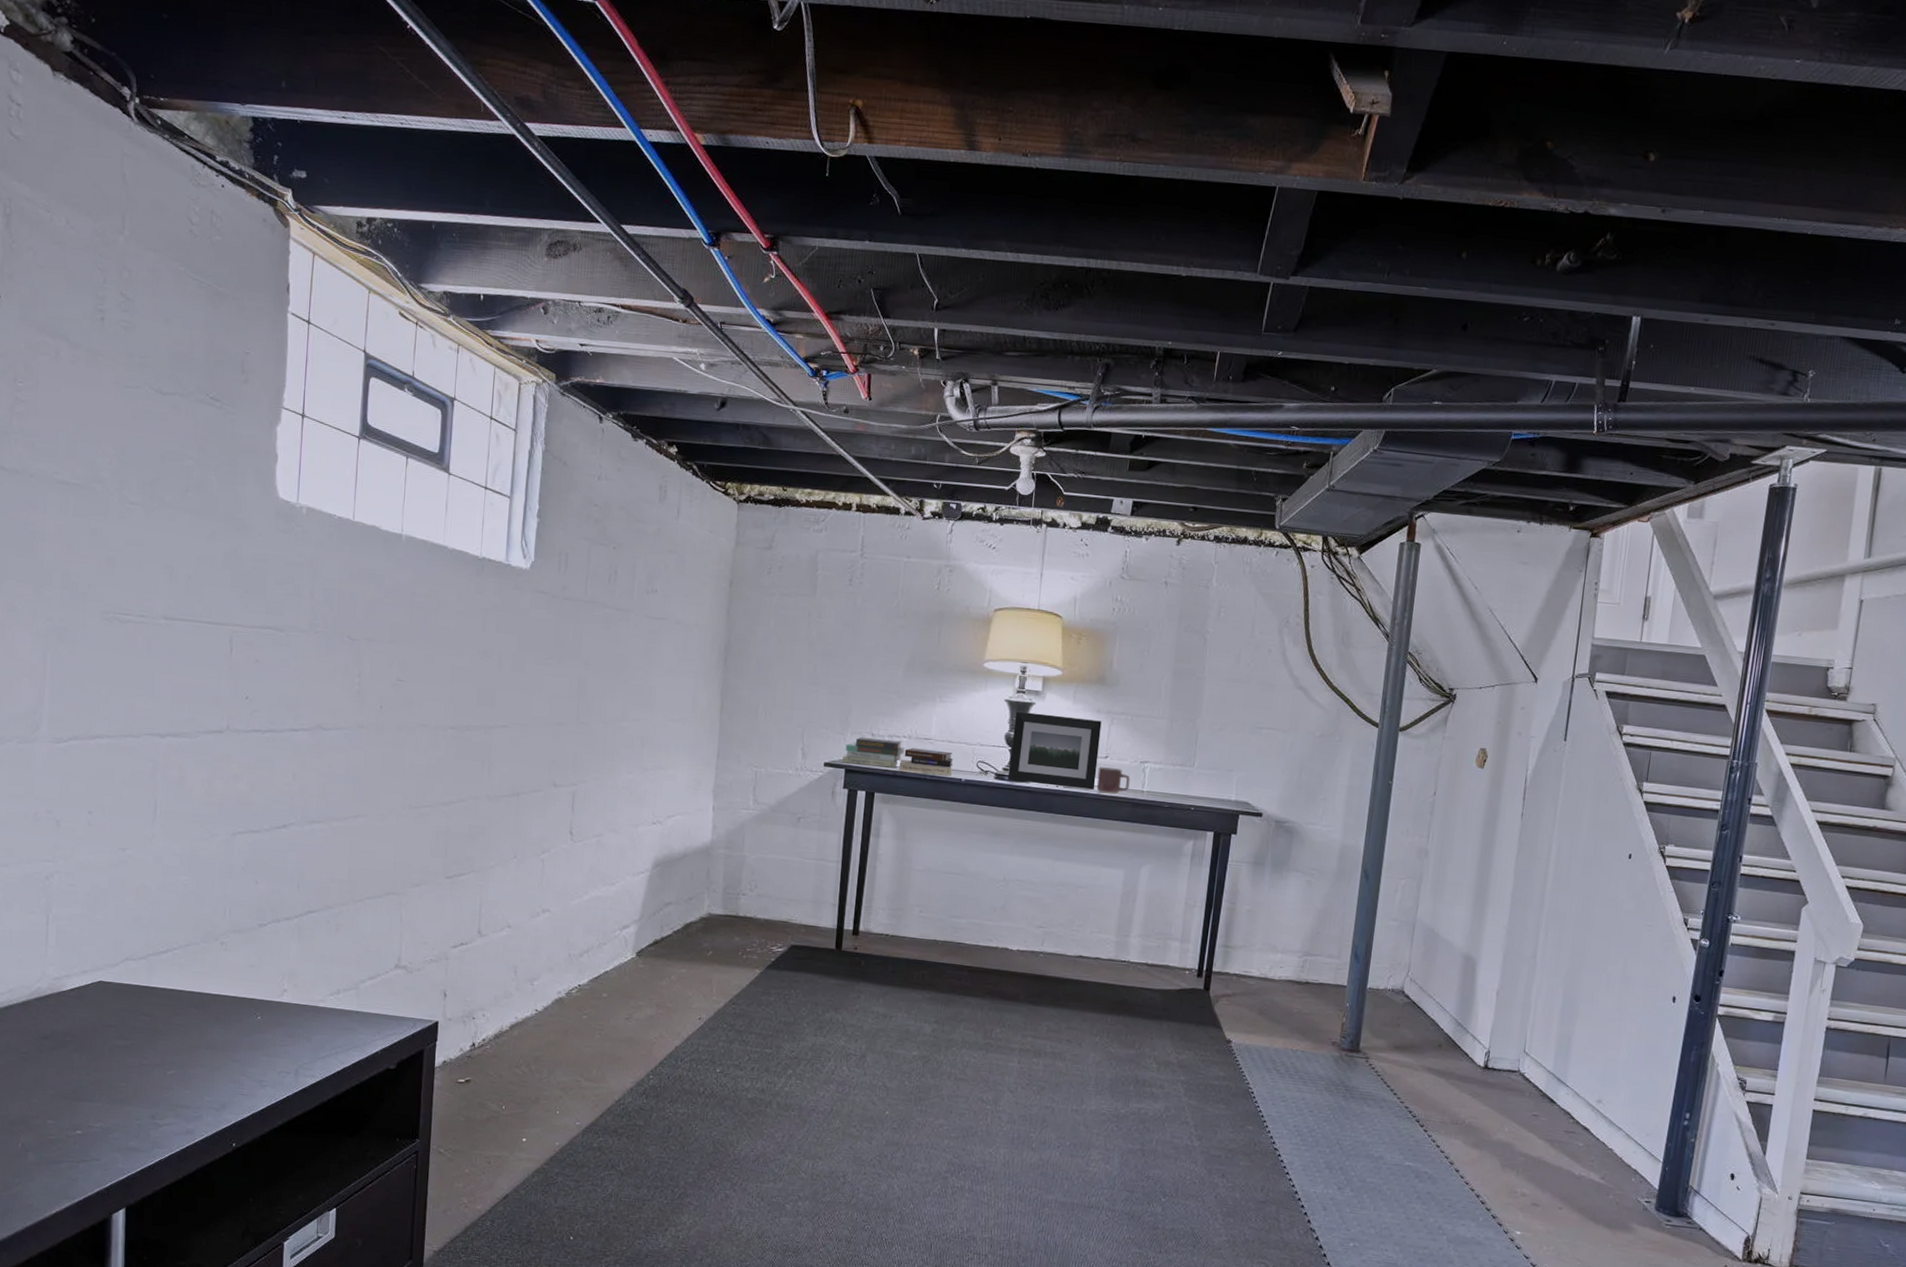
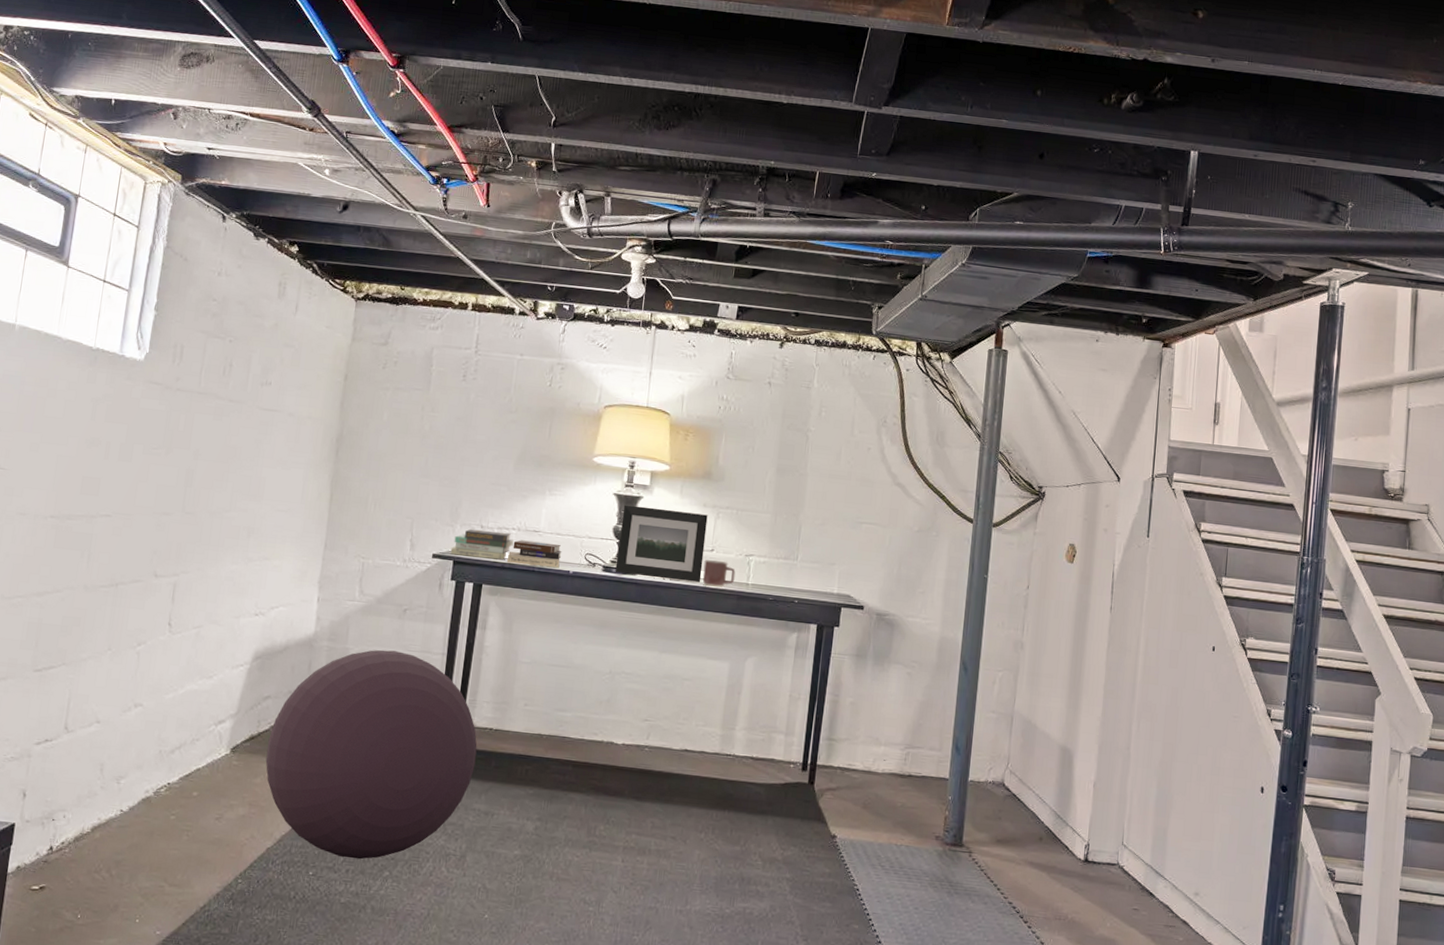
exercise ball: none [670,857,874,1058] -> present [265,650,478,860]

